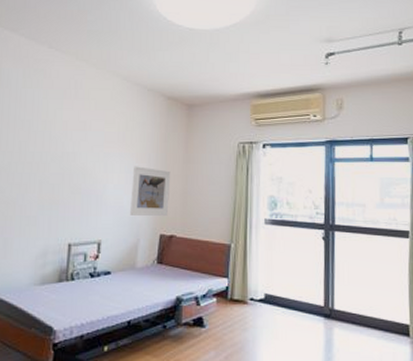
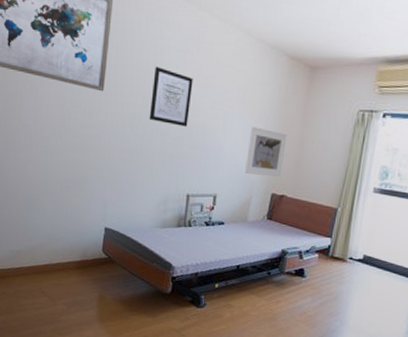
wall art: none [26,113,72,172] -> present [149,66,193,127]

